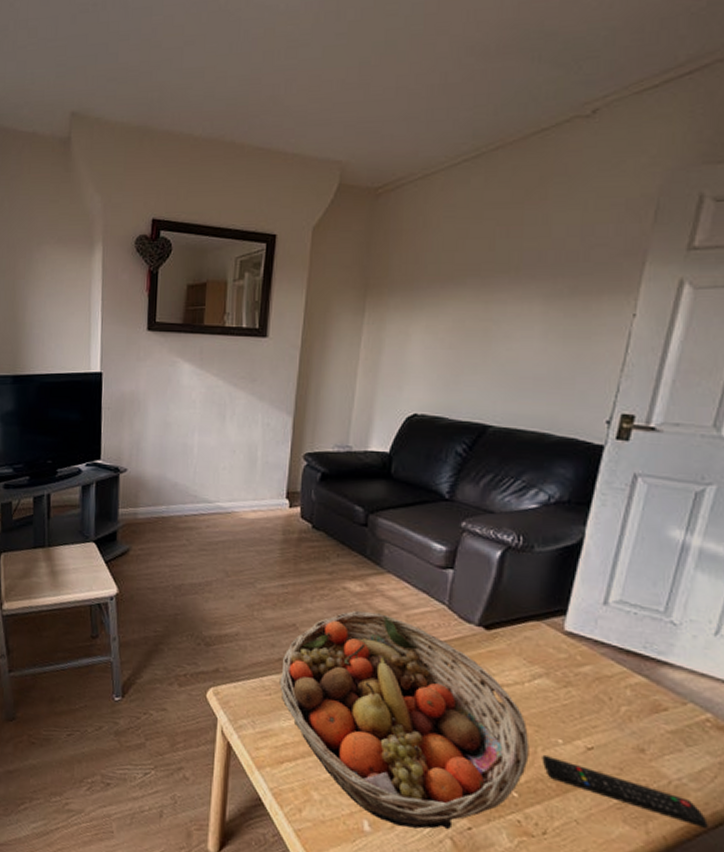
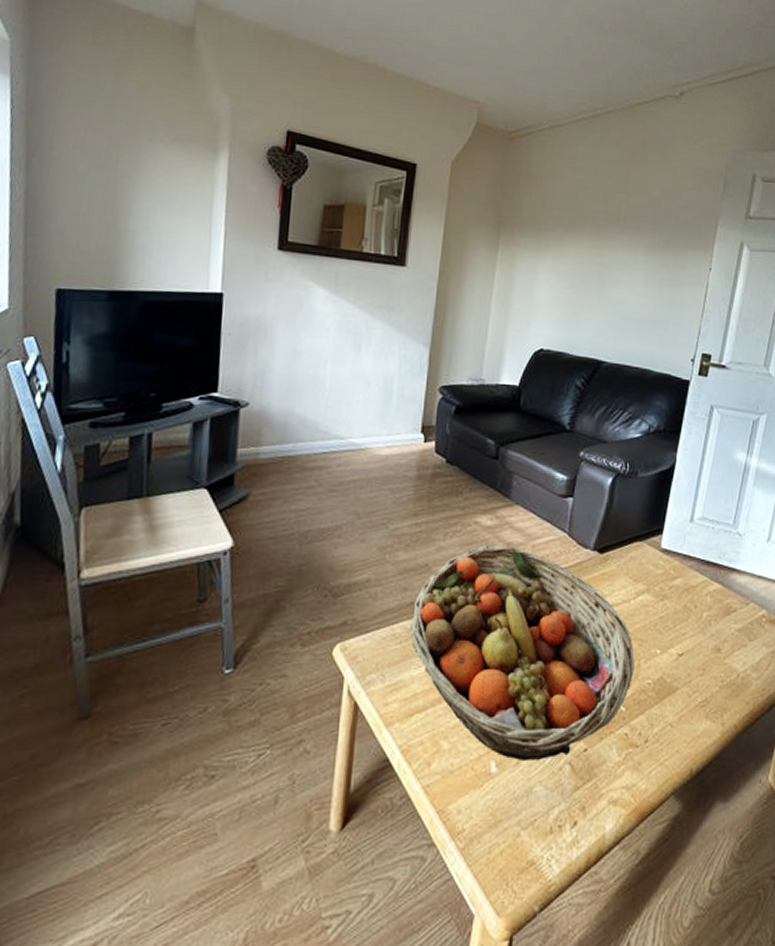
remote control: present [542,754,708,828] -> none [644,666,764,711]

